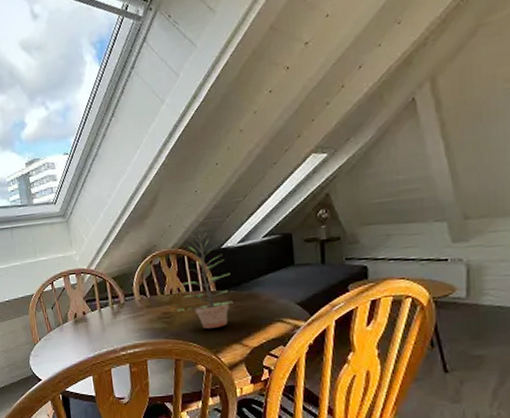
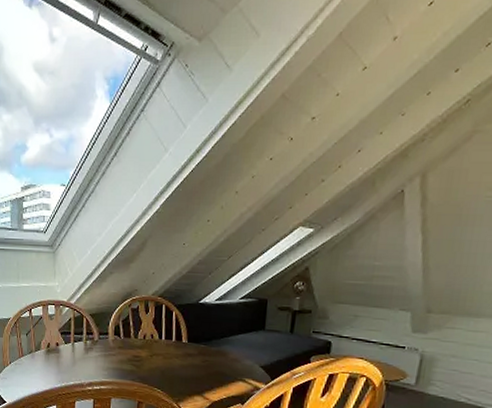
plant: present [176,222,233,329] -> none [147,275,204,378]

